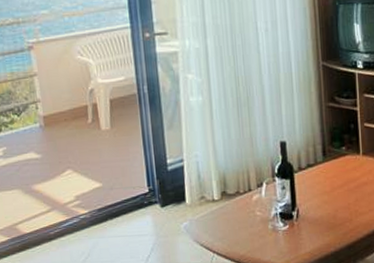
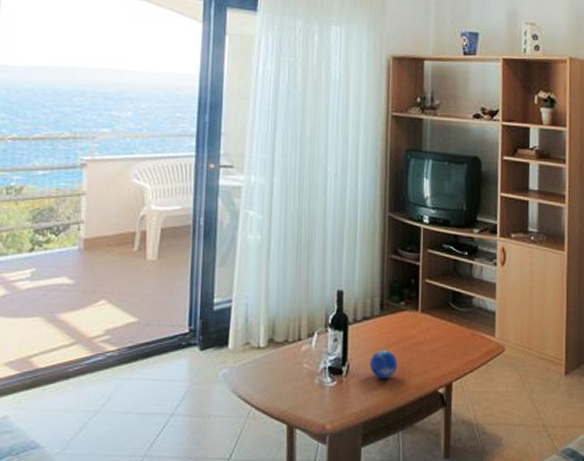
decorative orb: none [317,193,344,220] -> present [369,349,398,379]

